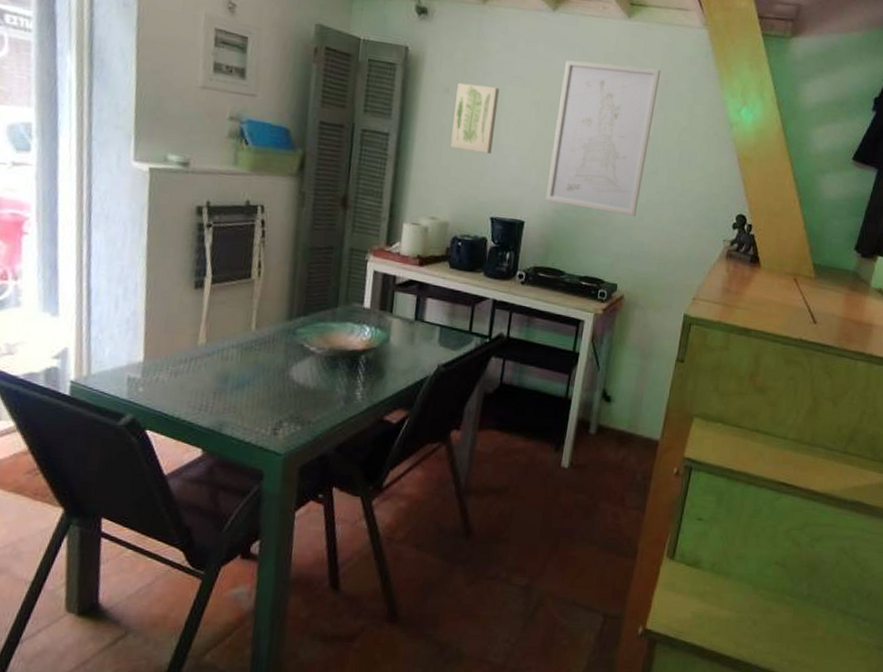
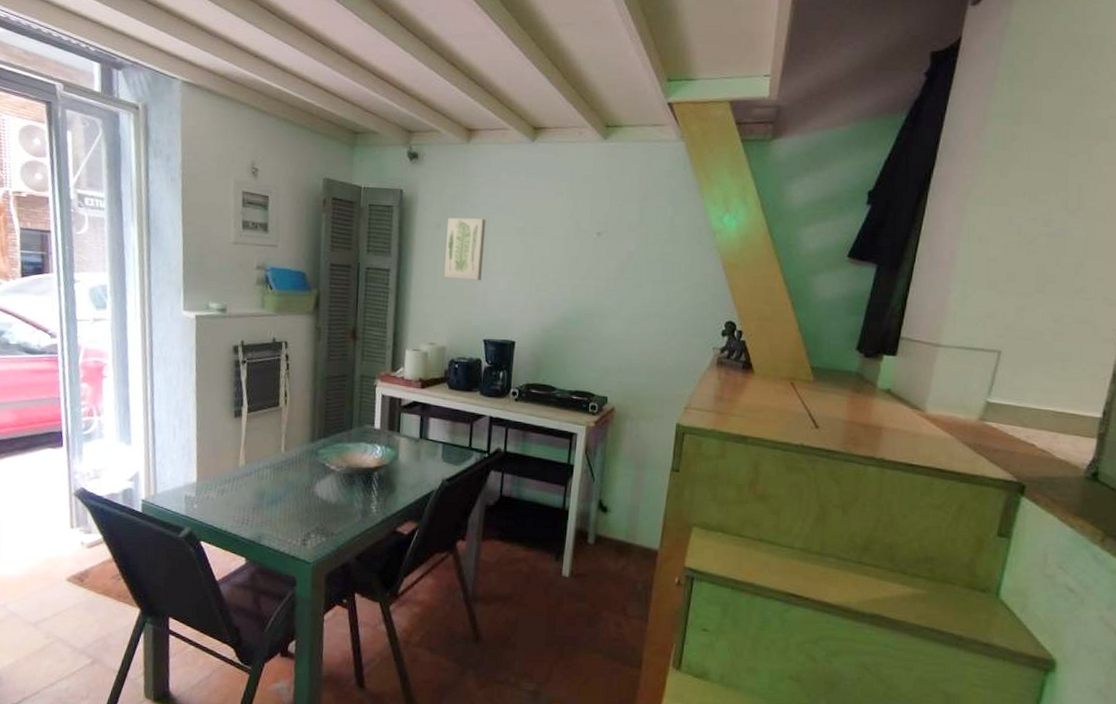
wall art: present [545,59,661,217] -> none [533,185,640,331]

